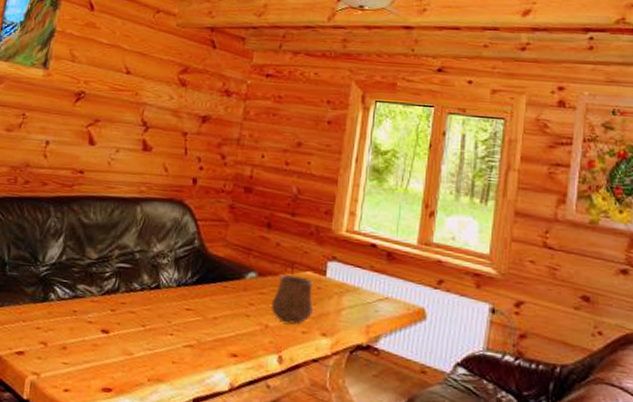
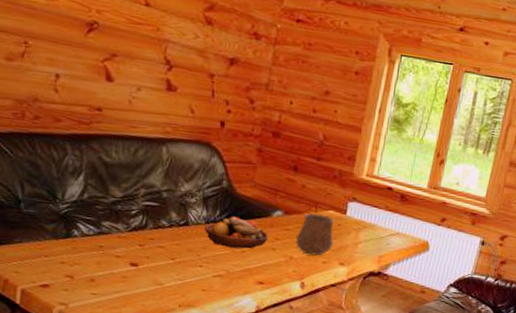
fruit bowl: none [176,278,242,316] -> present [205,216,269,249]

